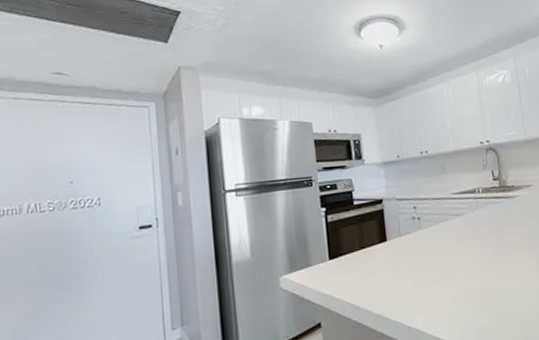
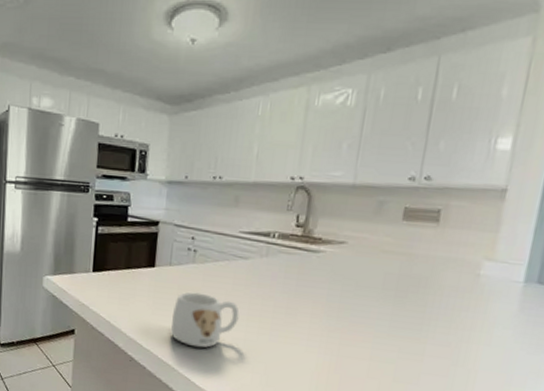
mug: none [411,254,468,306] -> present [171,291,240,348]

